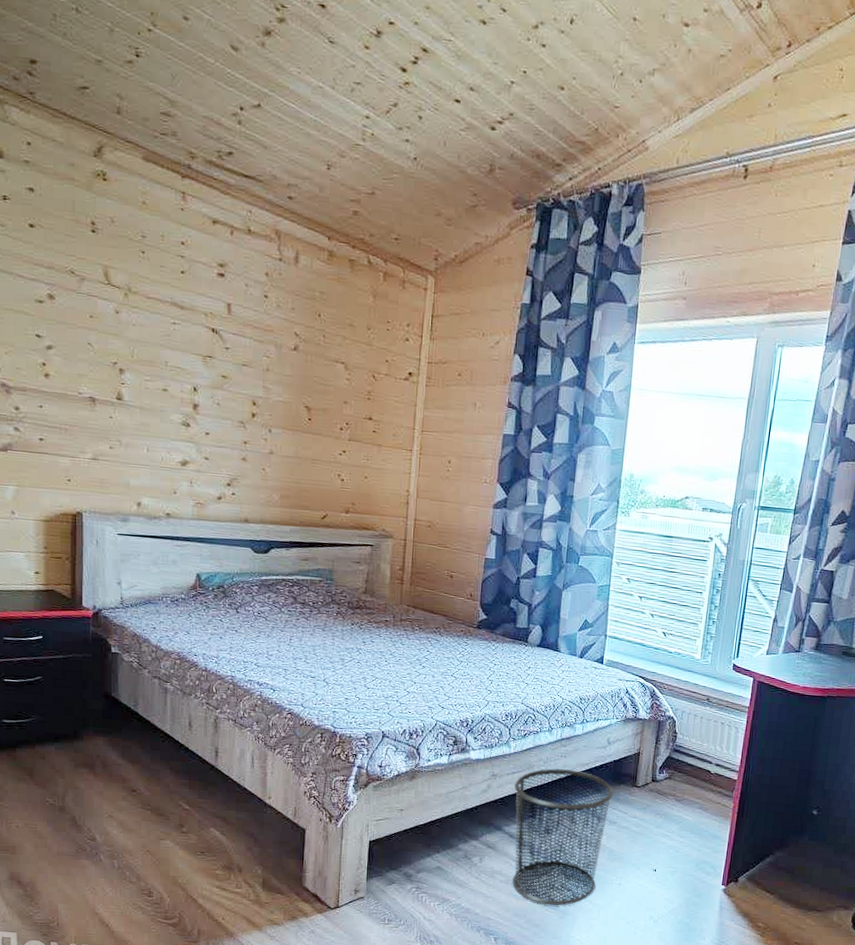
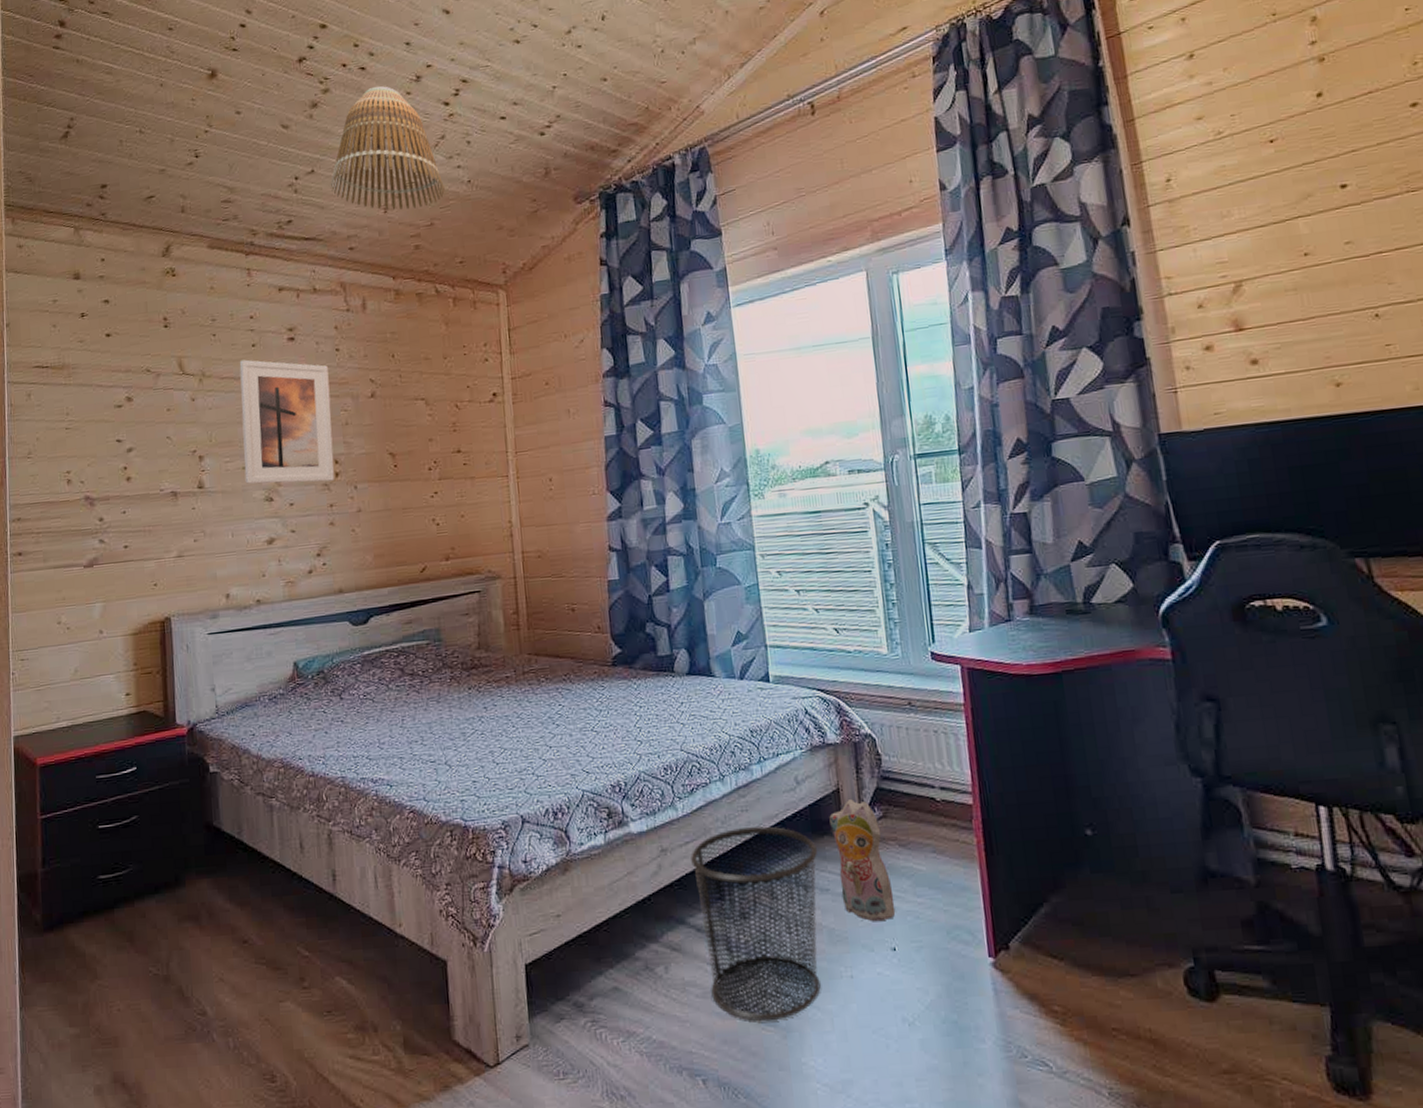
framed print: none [164,284,255,420] -> present [239,359,334,484]
lamp shade: none [275,29,390,173] -> present [330,86,445,210]
plush toy: none [624,762,665,850] -> present [829,799,897,922]

